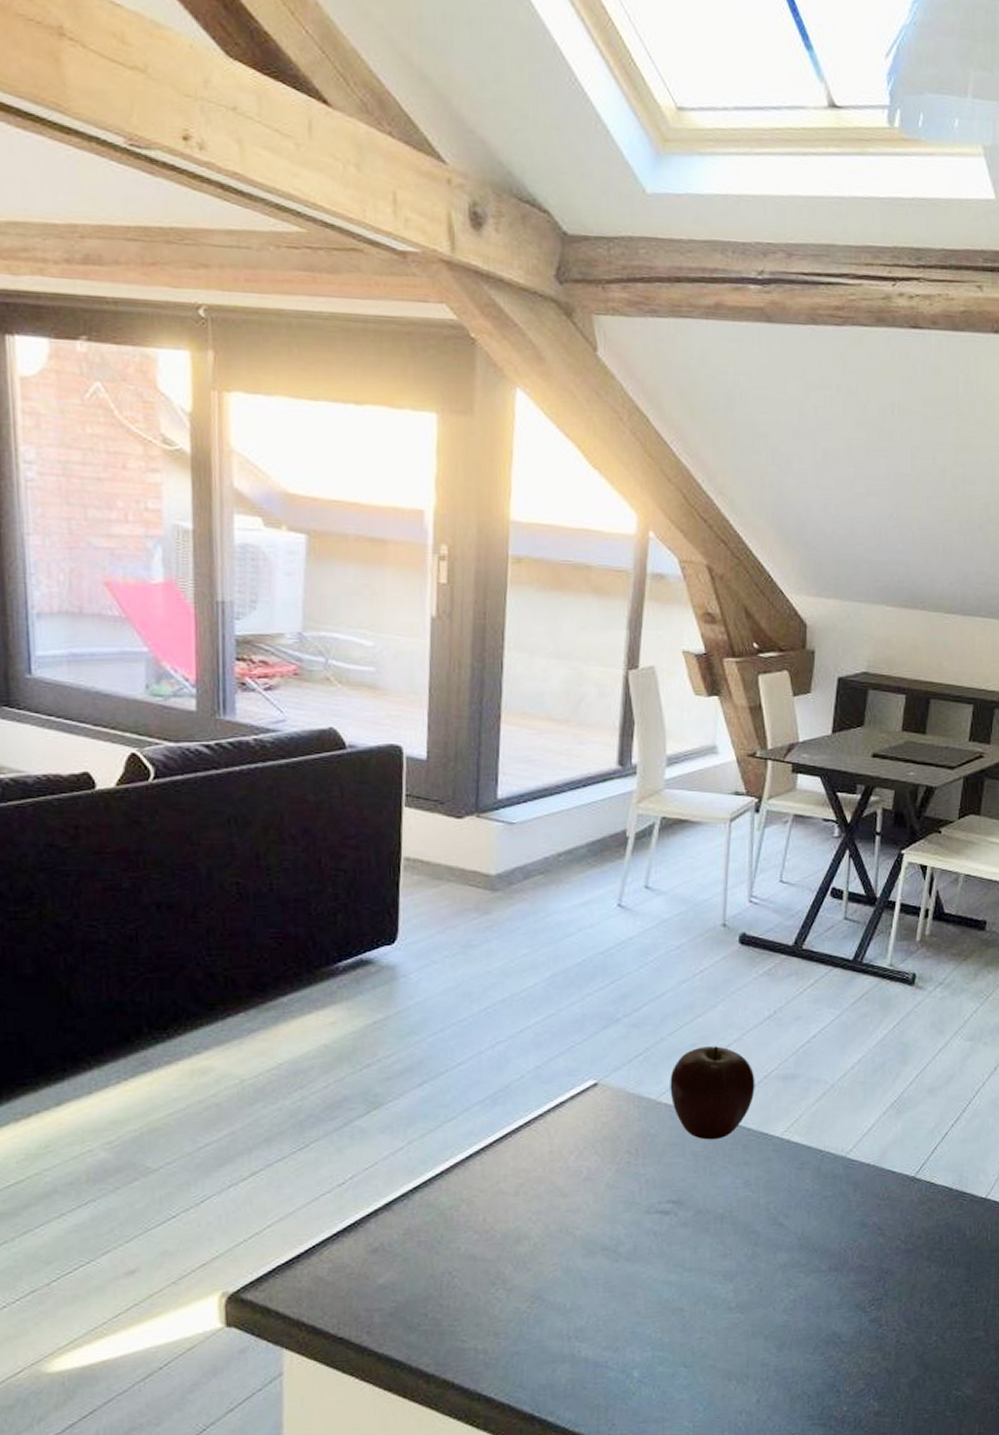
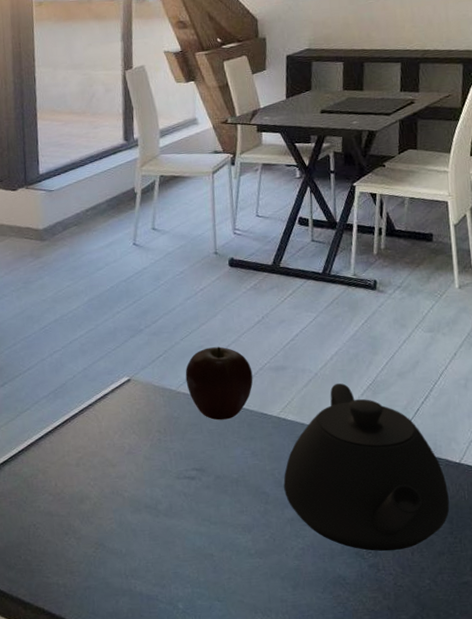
teapot: none [779,1099,969,1303] -> present [283,383,450,552]

